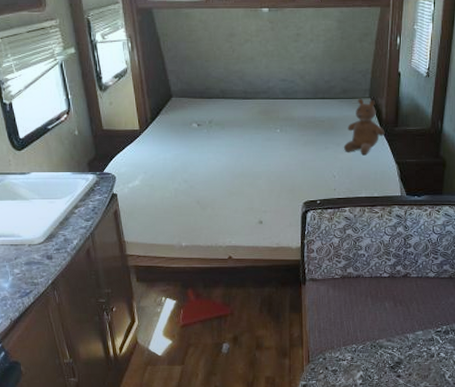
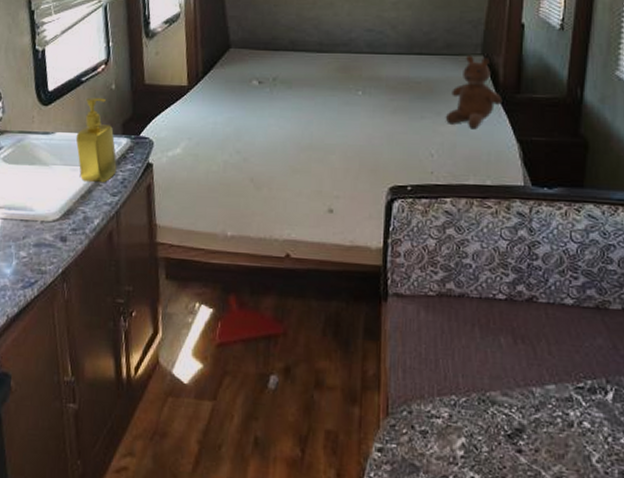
soap dispenser: none [49,142,87,212] -> present [75,98,117,183]

